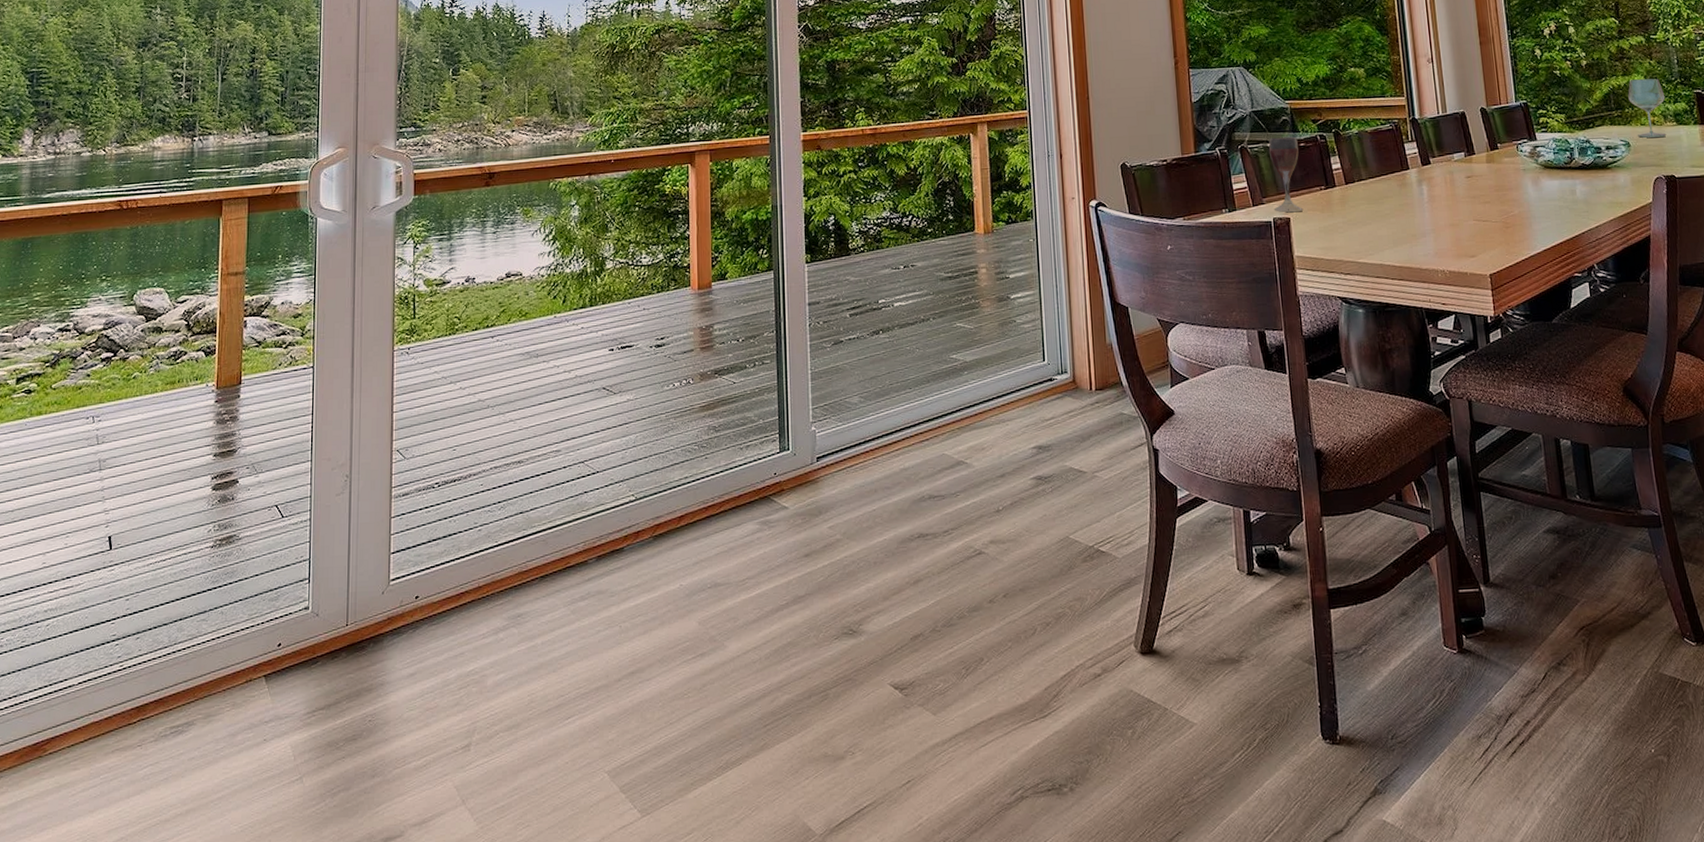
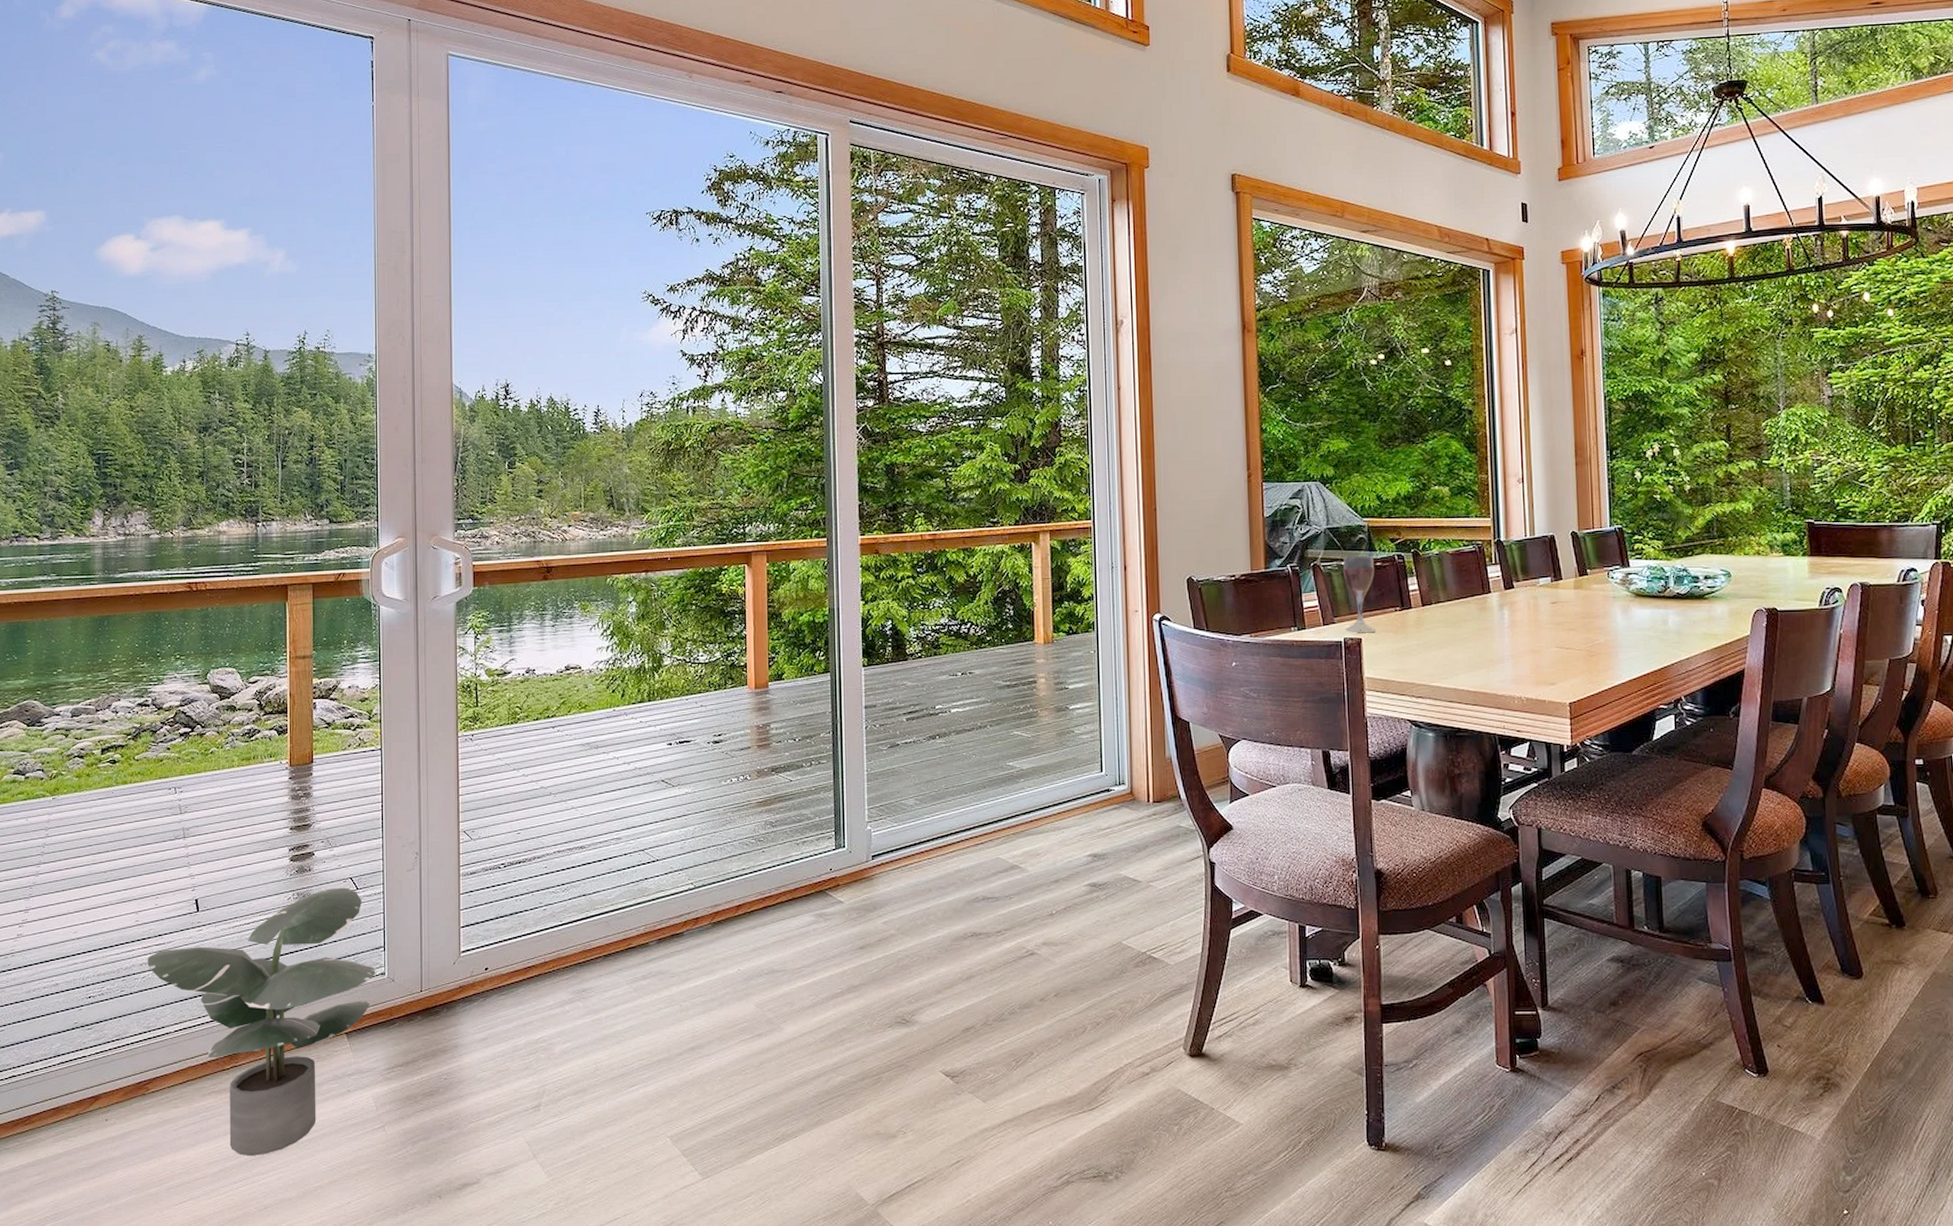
potted plant: none [52,516,299,820] -> present [147,887,376,1155]
wine glass: present [1628,78,1667,138] -> none [1733,506,1774,568]

